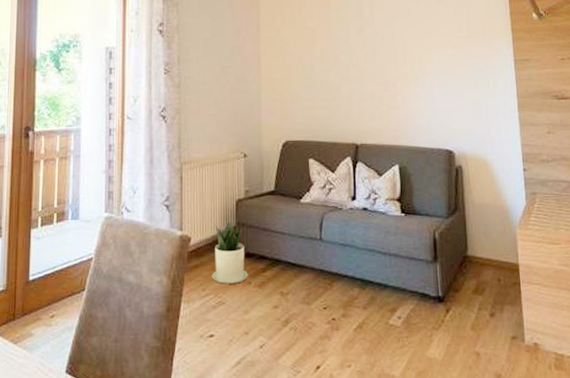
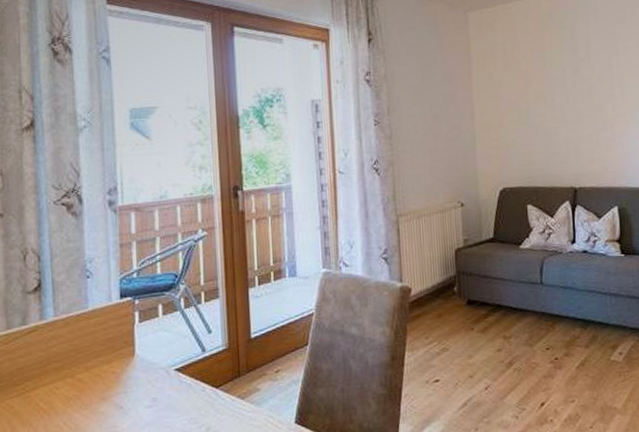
planter: present [211,221,248,284] -> none [434,270,471,332]

